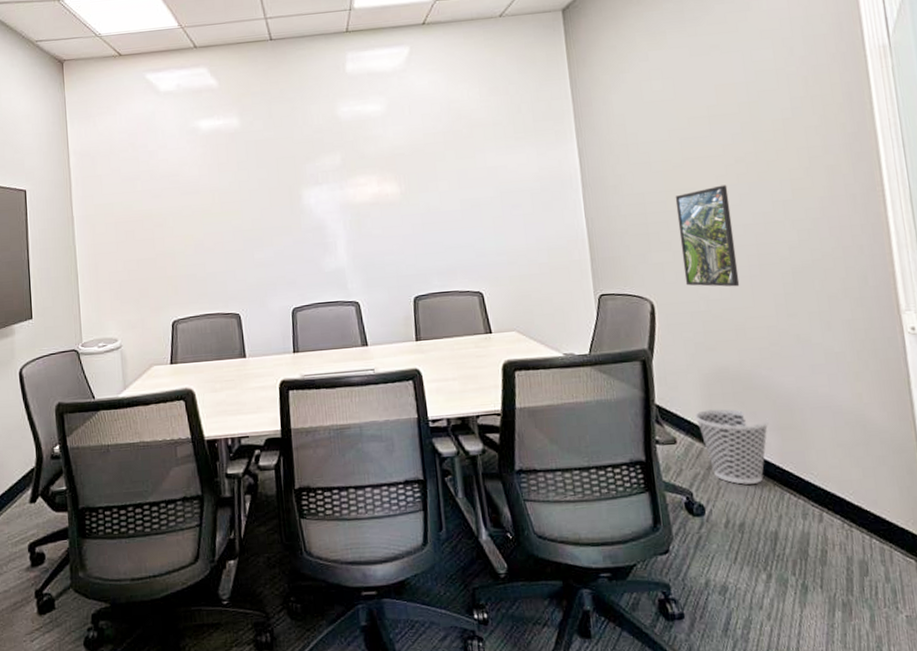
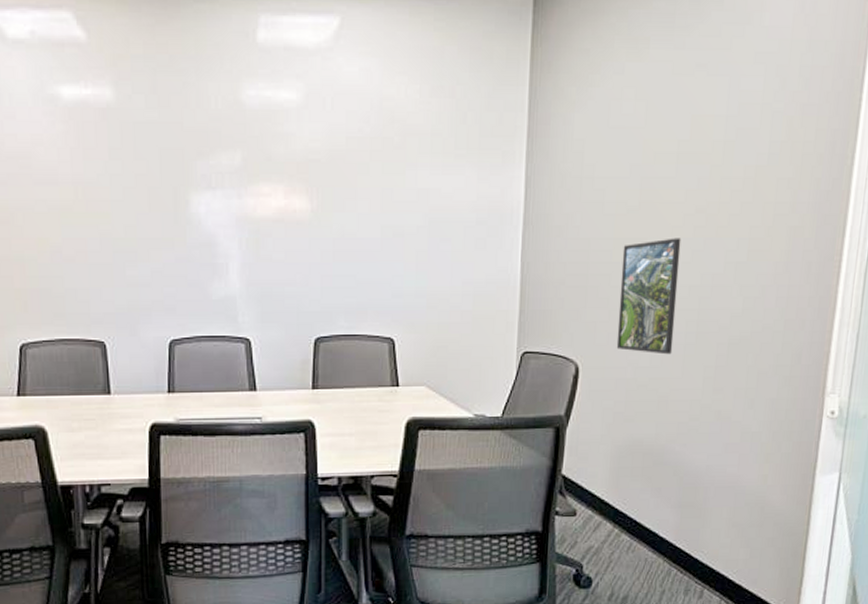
wastebasket: present [695,409,769,485] -> none [600,483,672,559]

